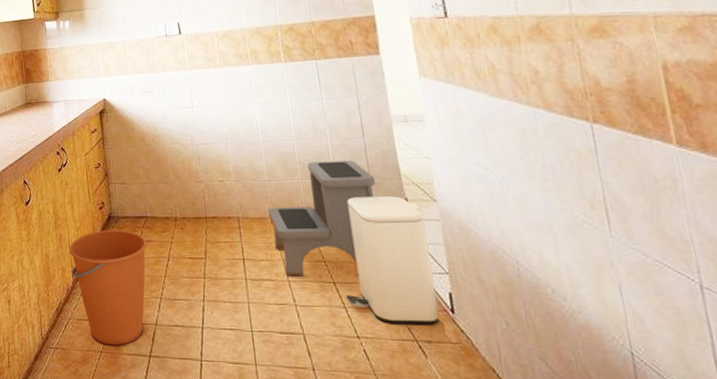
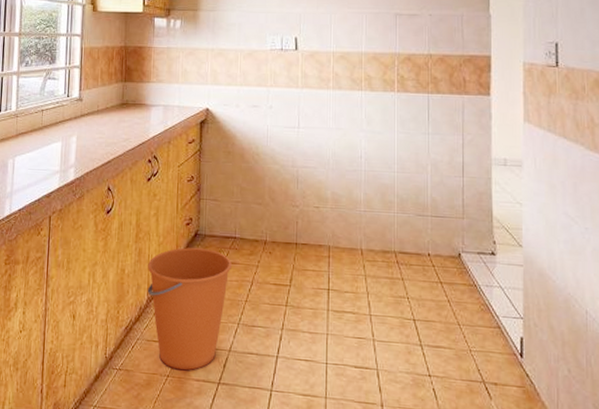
step stool: present [268,160,376,276] -> none [360,196,468,311]
pedal bin: present [345,196,440,326] -> none [423,236,509,368]

